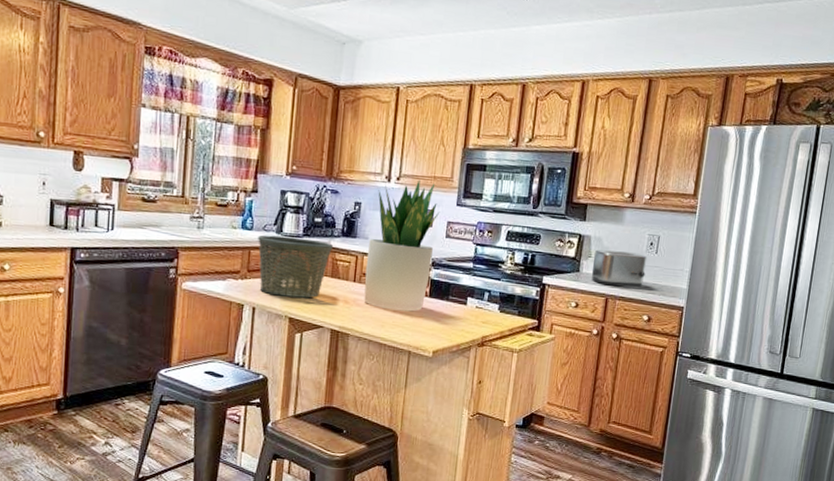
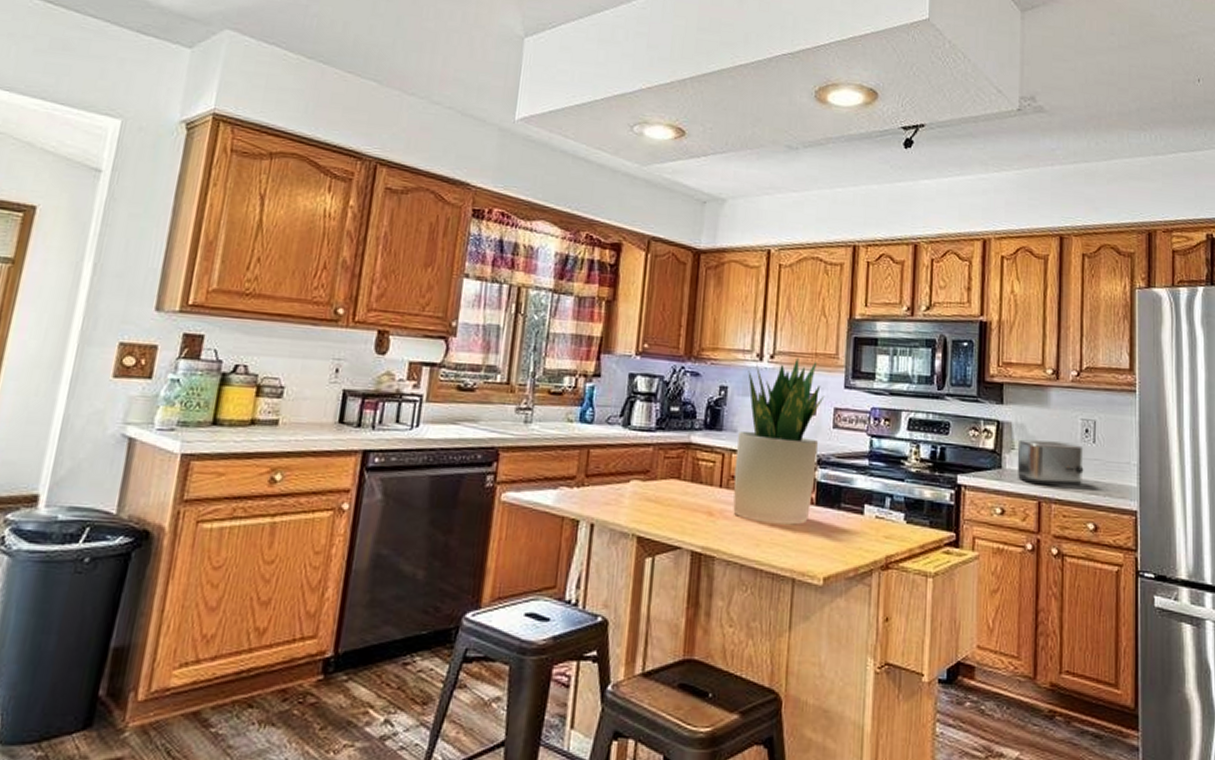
basket: present [258,234,334,299] -> none [599,429,694,510]

